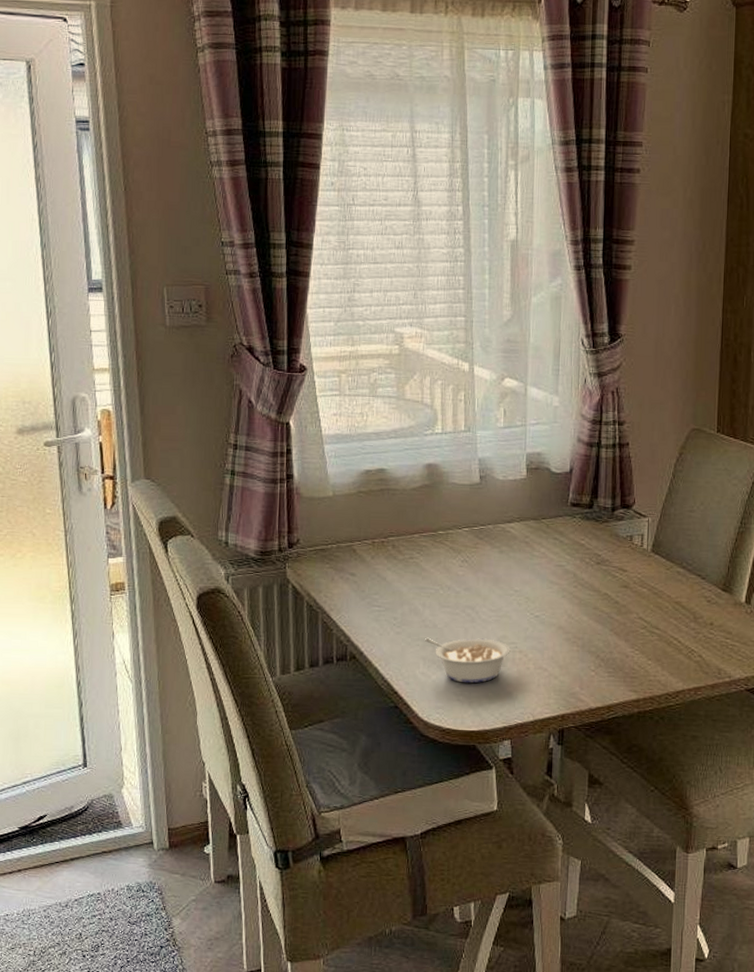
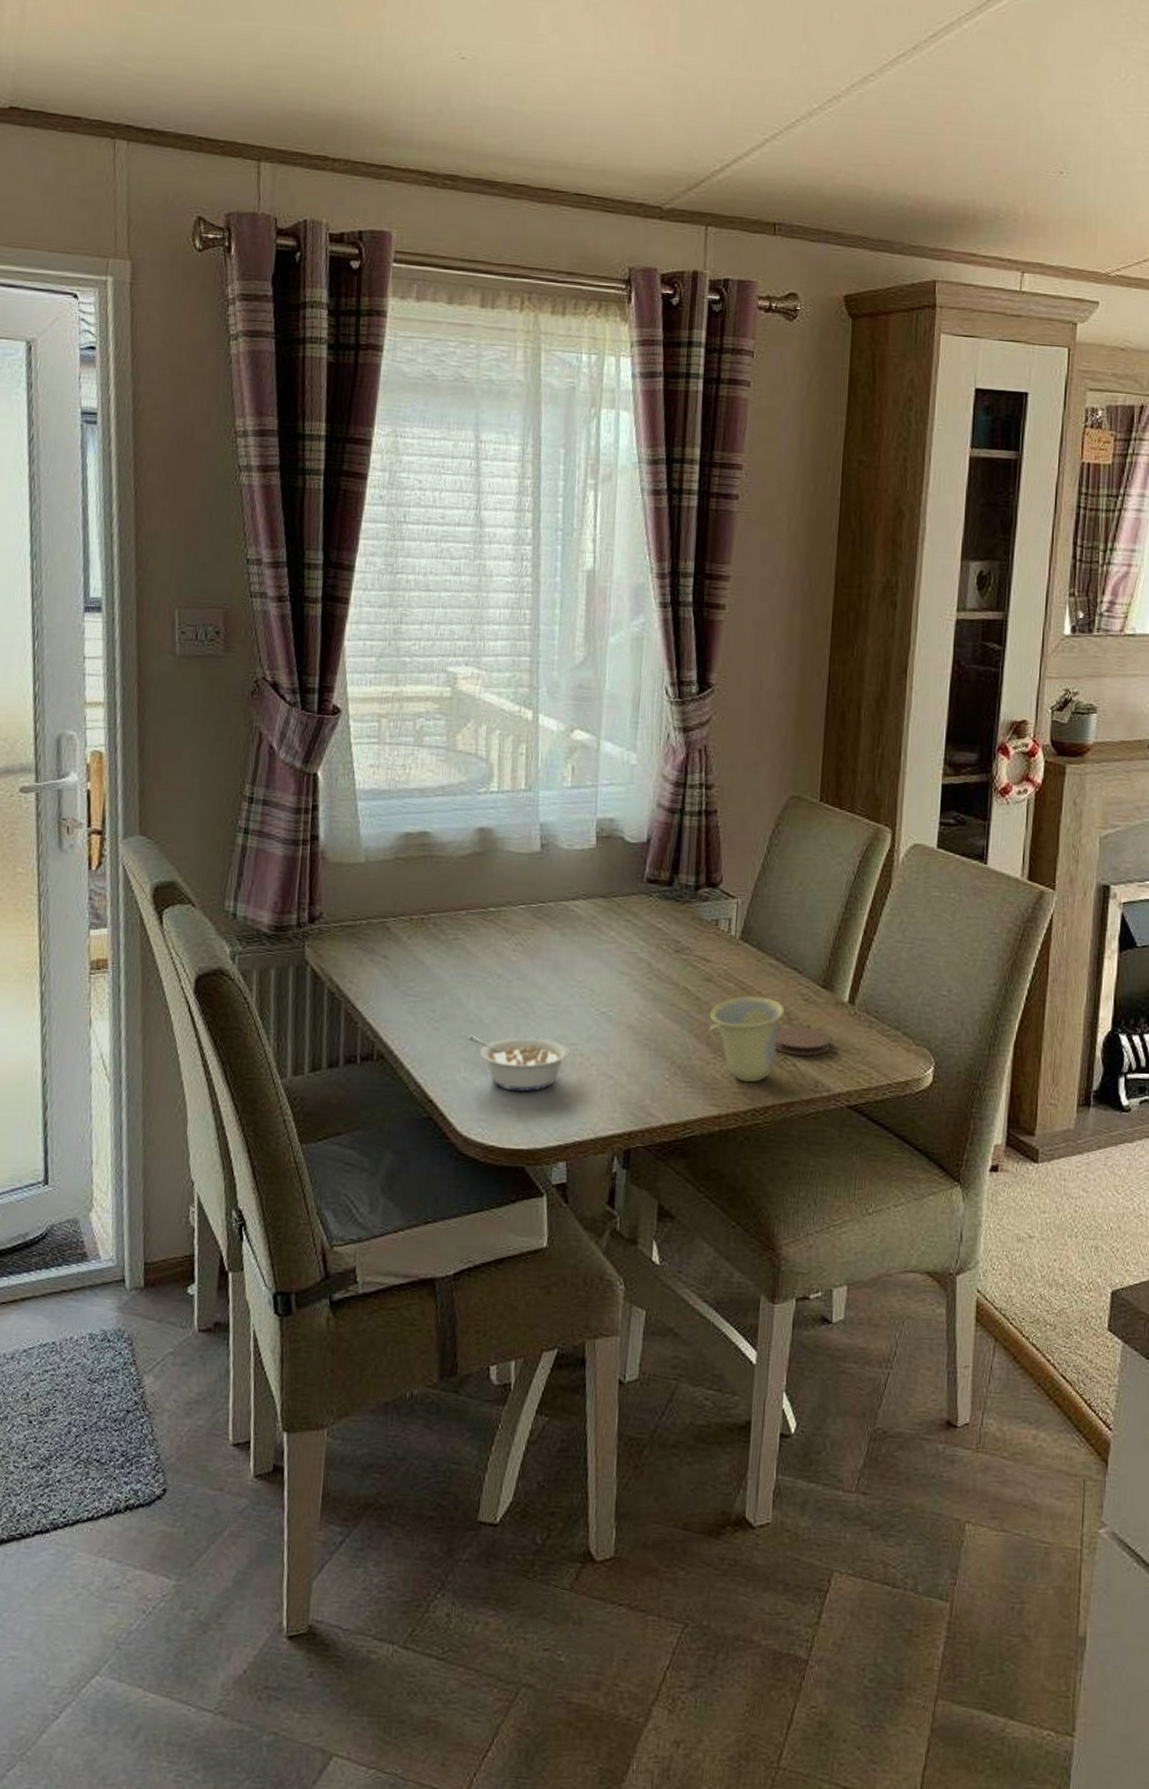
cup: none [627,599,692,671] -> present [709,996,786,1082]
coaster: none [683,624,730,648] -> present [774,1026,830,1056]

